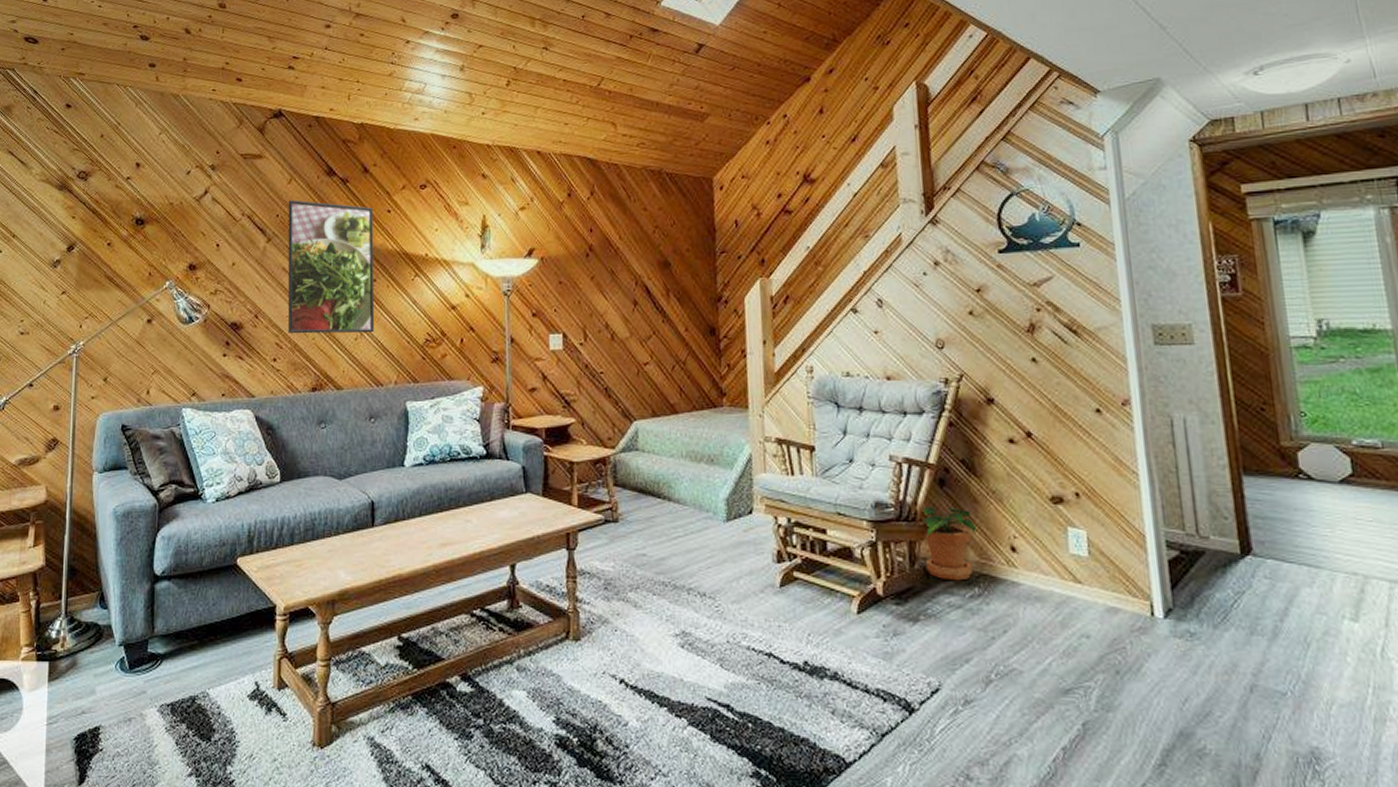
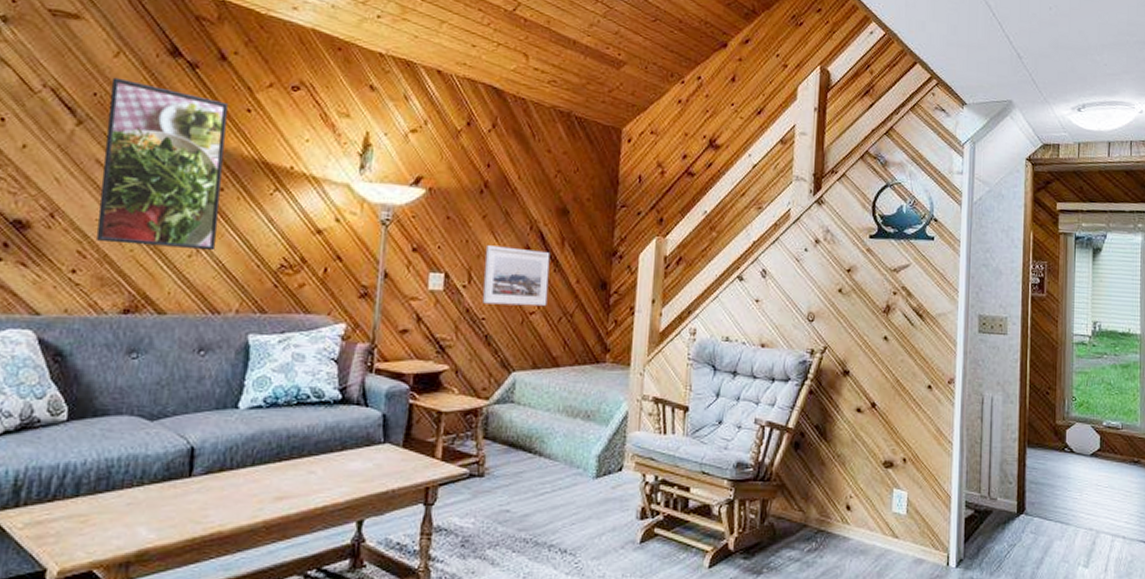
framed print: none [596,303,660,359] -> present [483,245,551,307]
potted plant: present [920,507,976,581] -> none [775,468,820,537]

